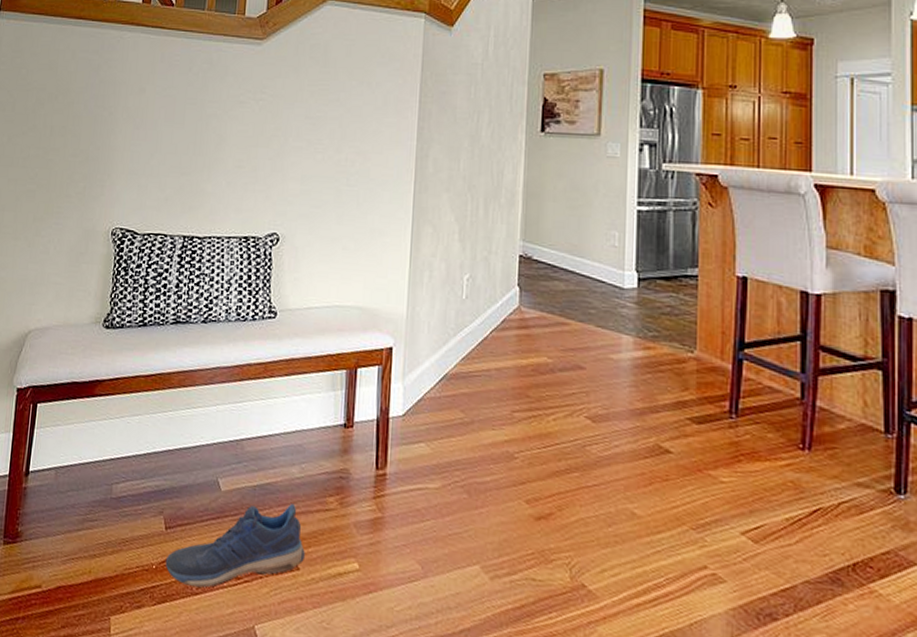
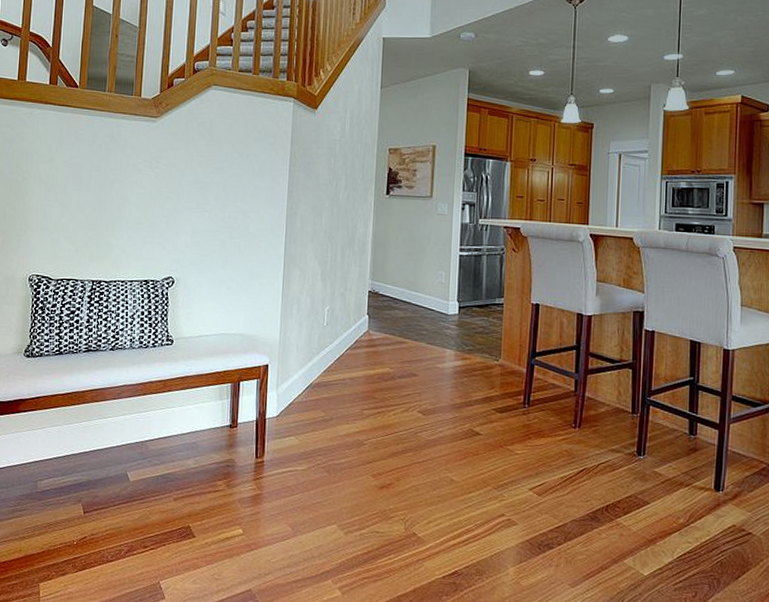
athletic shoe: present [165,504,305,588] -> none [84,488,200,556]

